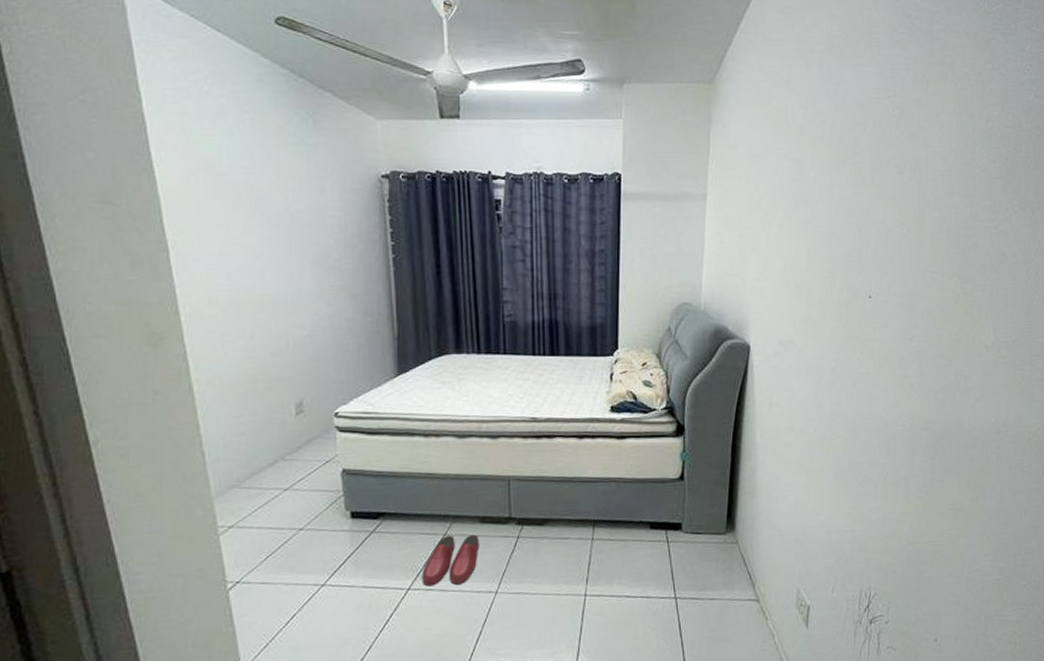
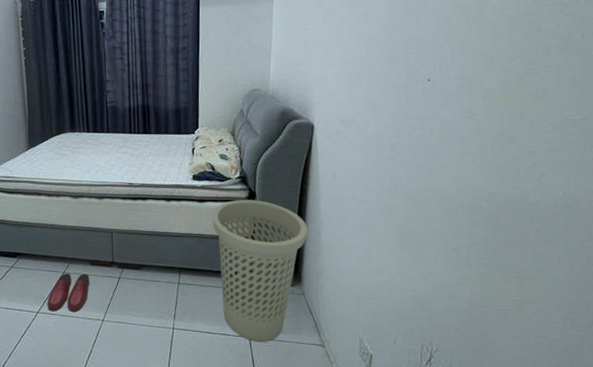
laundry basket: none [634,434,743,603] -> present [212,200,308,343]

